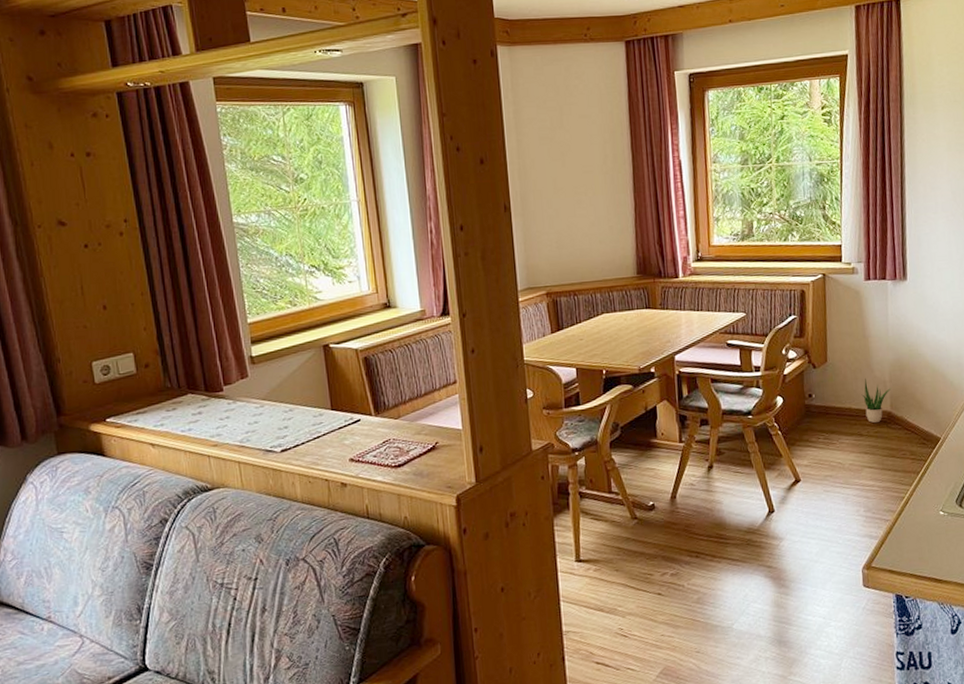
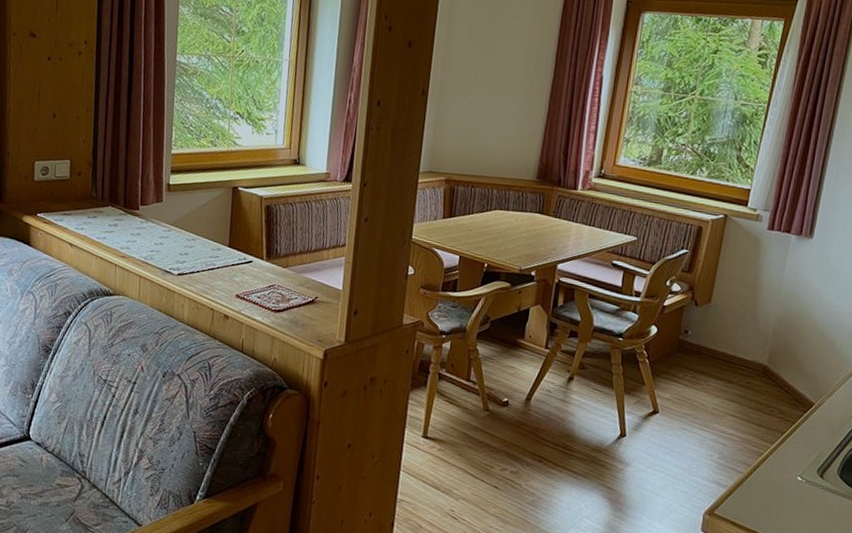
potted plant: present [861,379,891,423] -> none [740,327,773,373]

